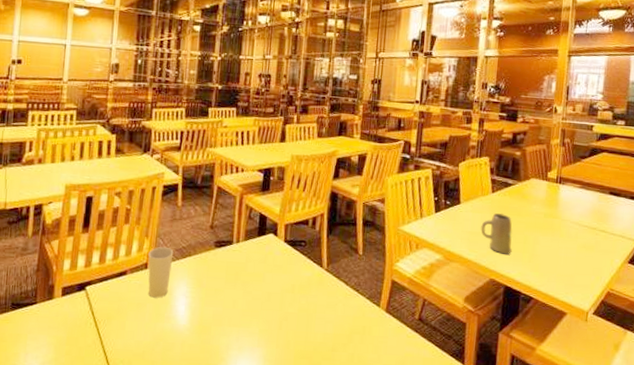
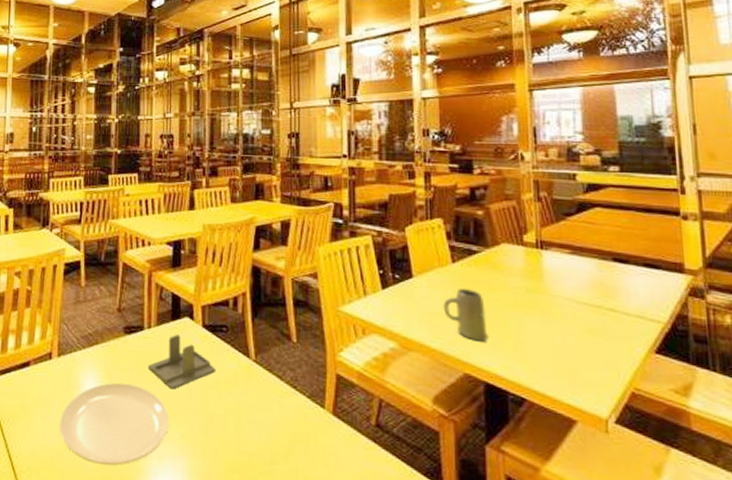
cup: present [148,247,174,298] -> none [52,334,79,394]
plate: none [152,288,250,357] -> present [60,382,169,466]
napkin holder: none [234,248,293,294] -> present [147,334,215,390]

